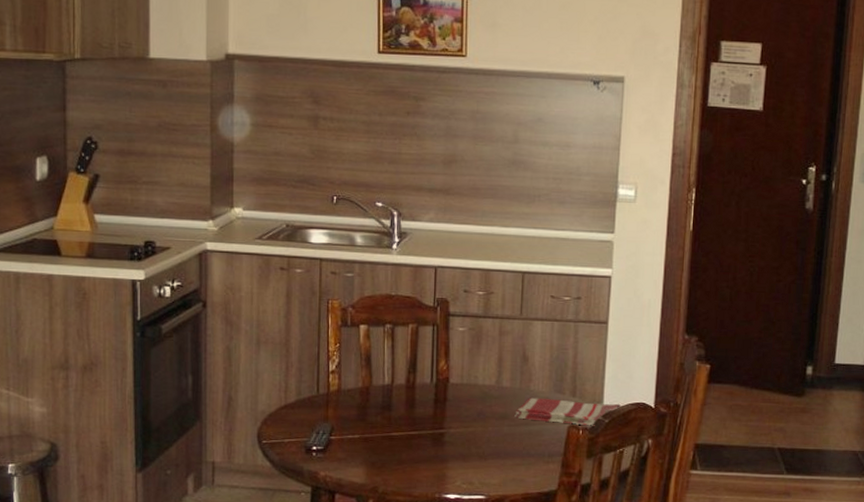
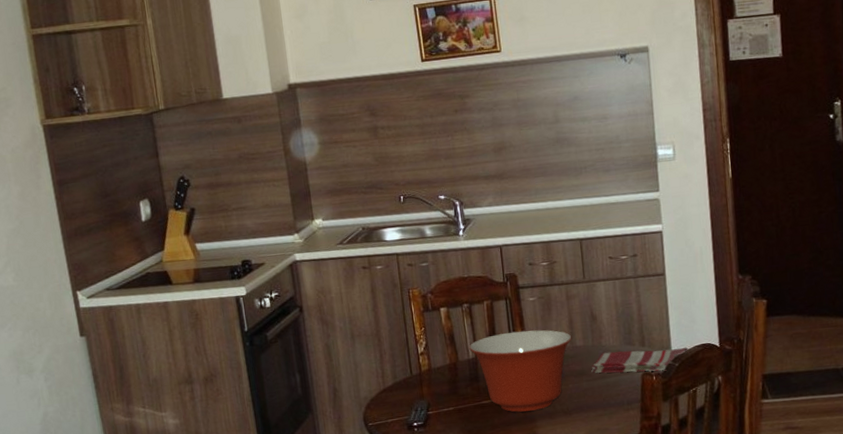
mixing bowl: none [385,361,499,450] -> present [469,330,572,412]

